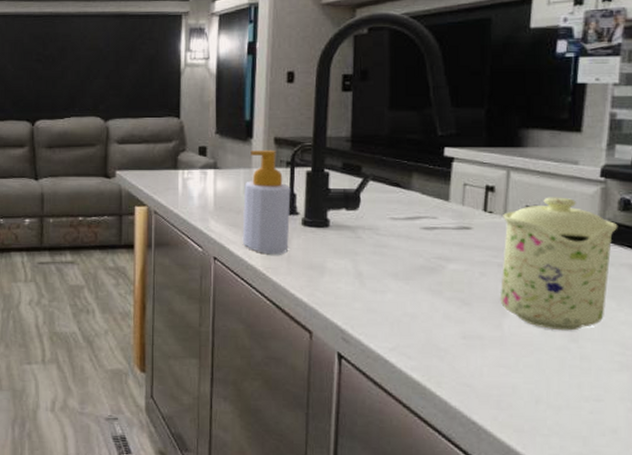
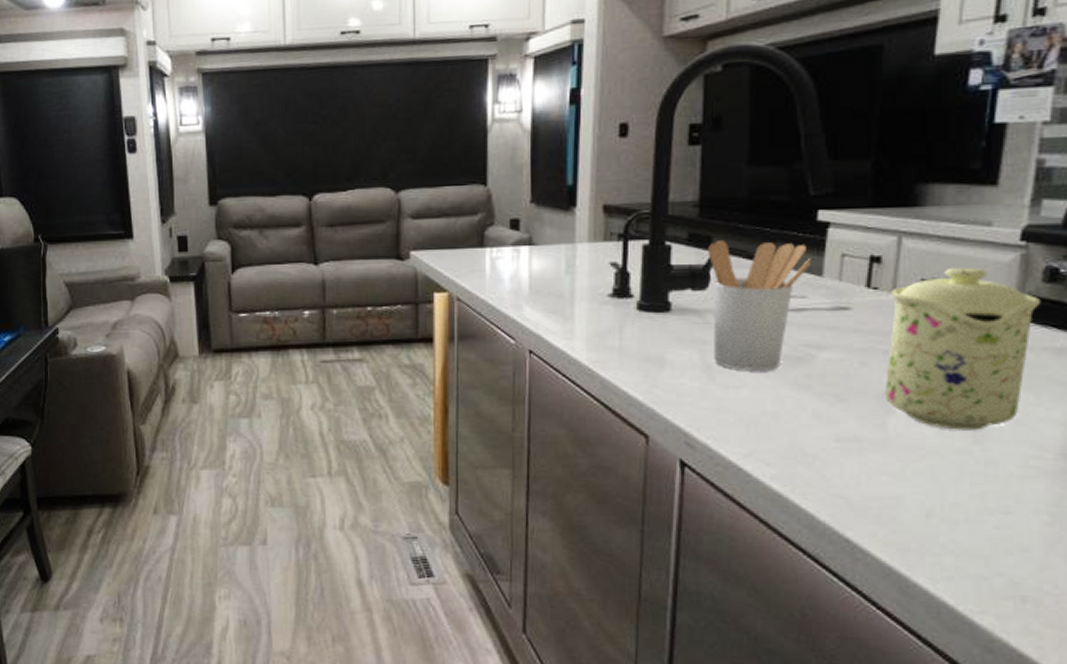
soap bottle: present [242,149,291,255] -> none [563,220,624,346]
utensil holder: none [358,170,440,278] -> present [707,241,811,370]

